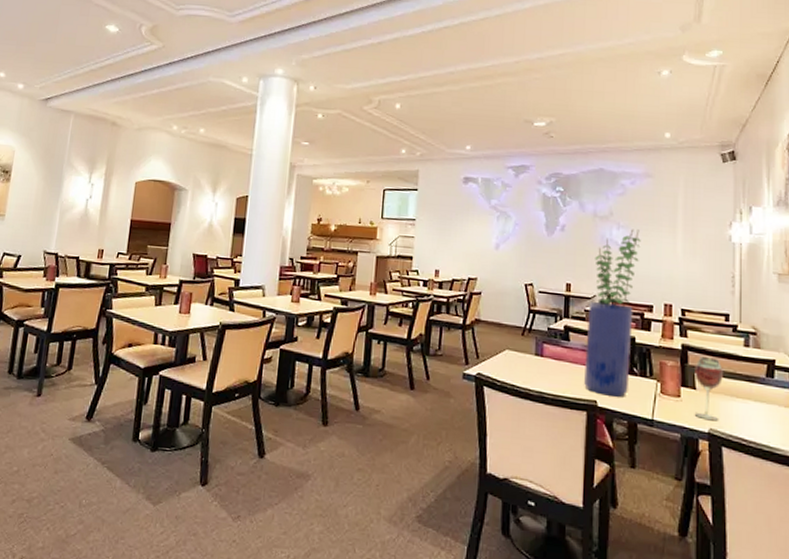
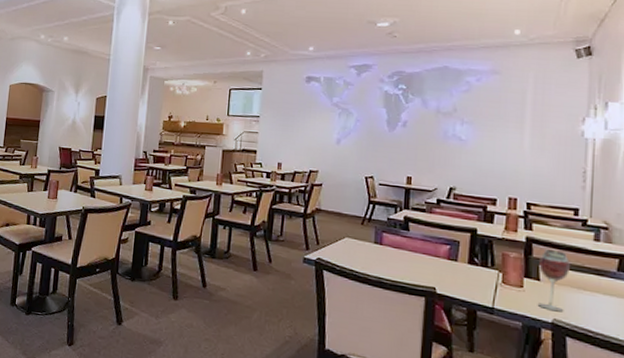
vase: present [584,229,641,397] -> none [423,125,486,286]

